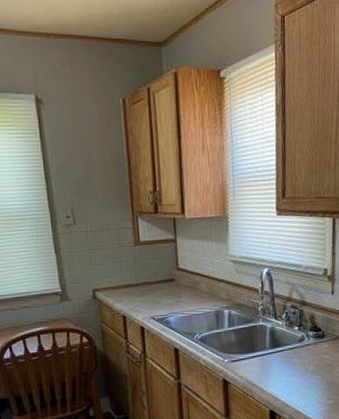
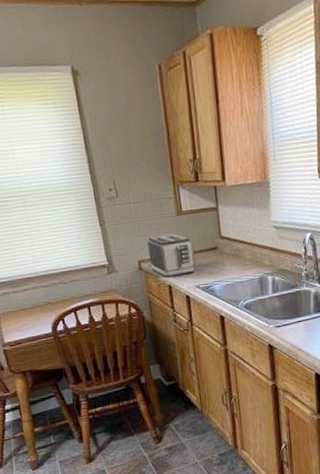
toaster: none [103,263,152,308] -> present [147,233,196,278]

